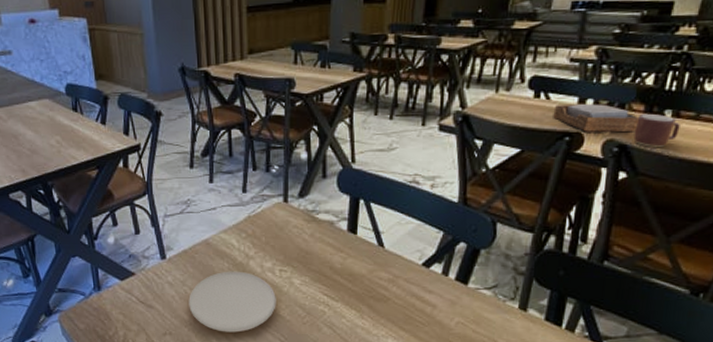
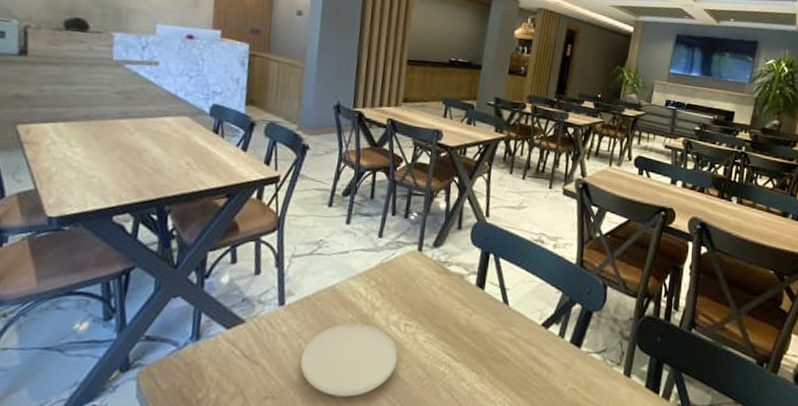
napkin holder: present [553,104,640,133] -> none [652,183,715,214]
mug: present [633,113,680,148] -> none [711,198,743,229]

